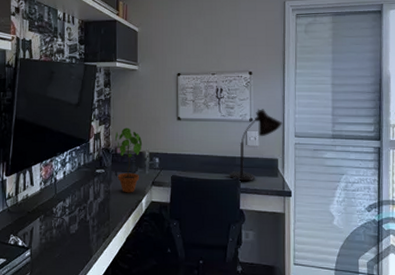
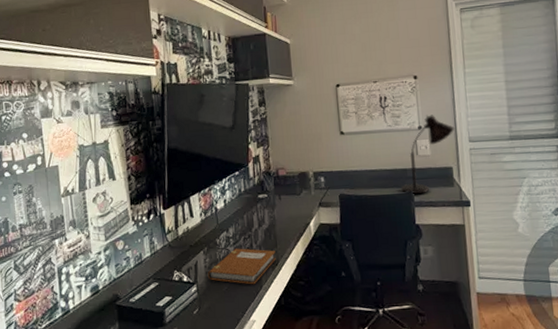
notebook: none [41,218,107,254] -> present [207,248,276,285]
potted plant: present [114,127,143,193] -> none [275,147,305,217]

